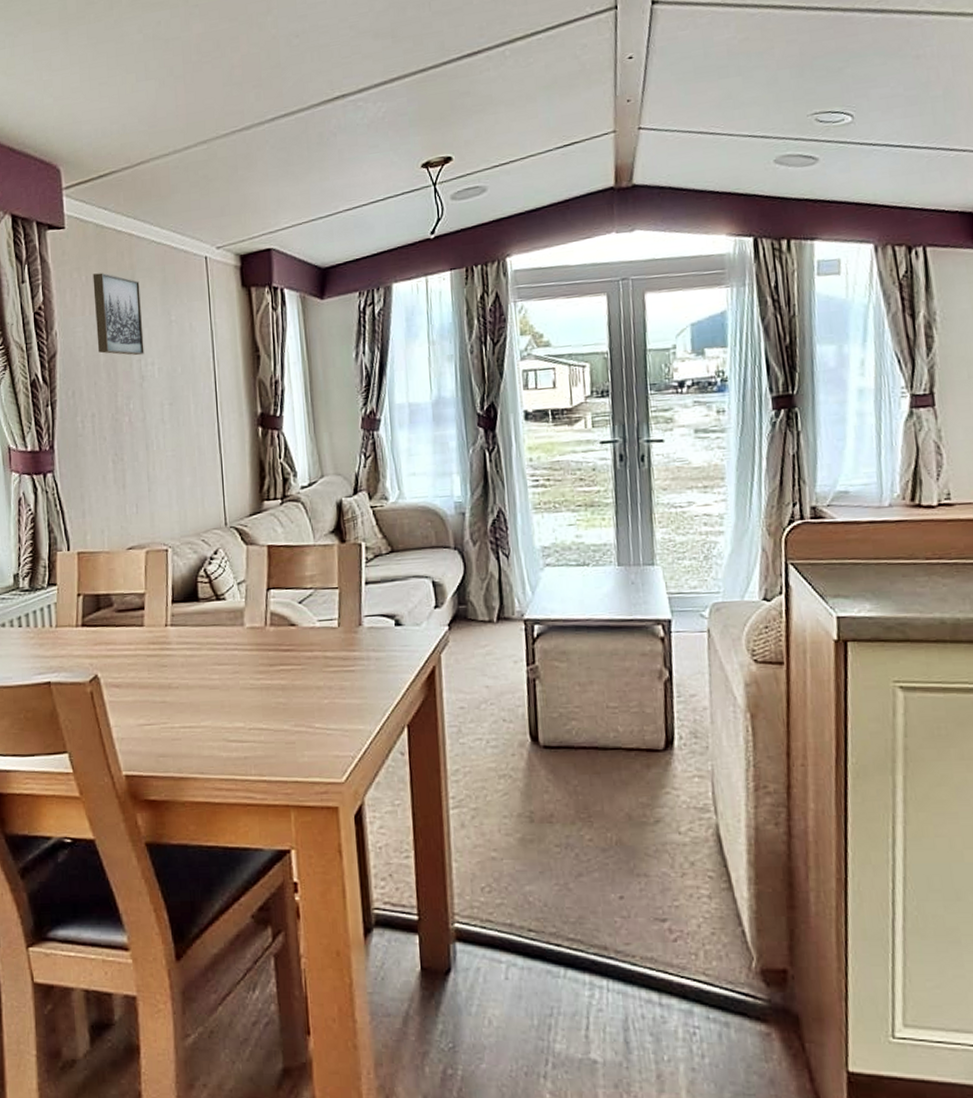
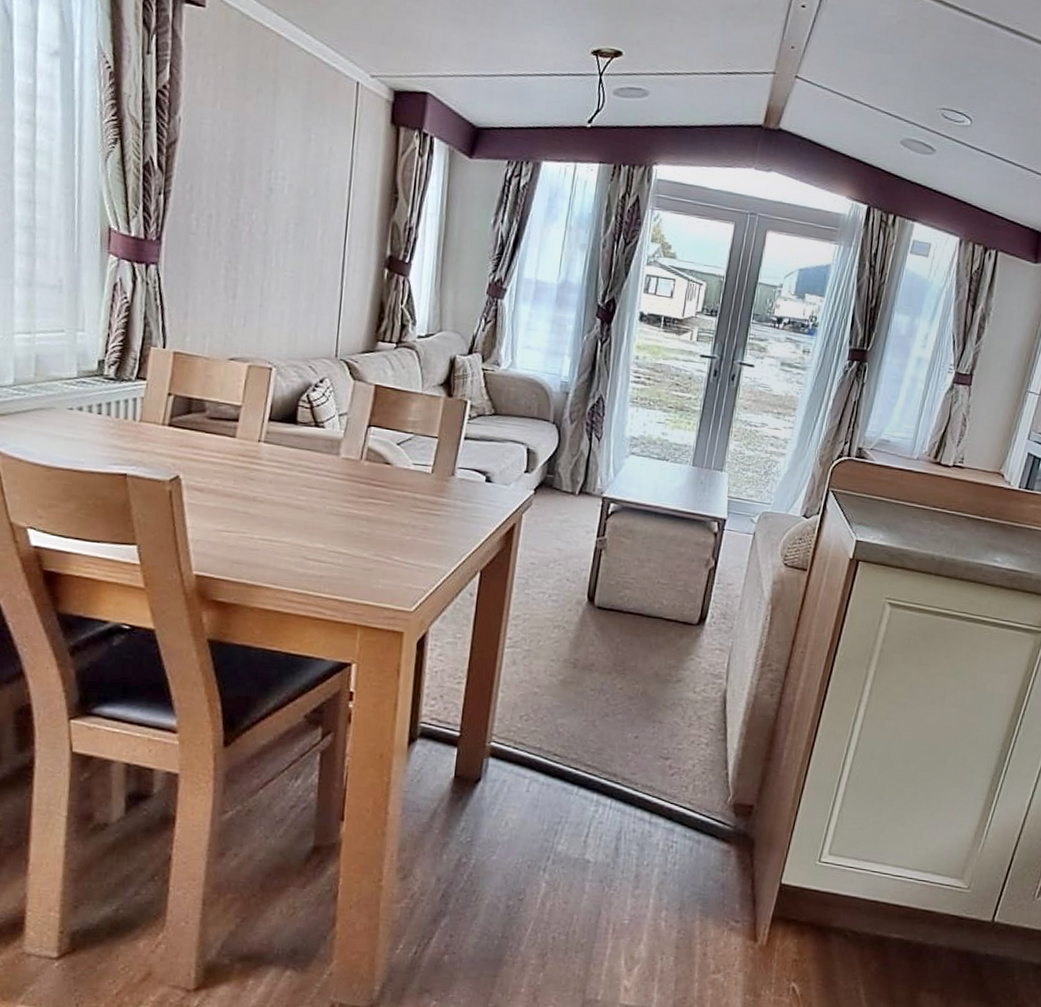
wall art: present [93,272,145,356] -> none [225,66,282,167]

